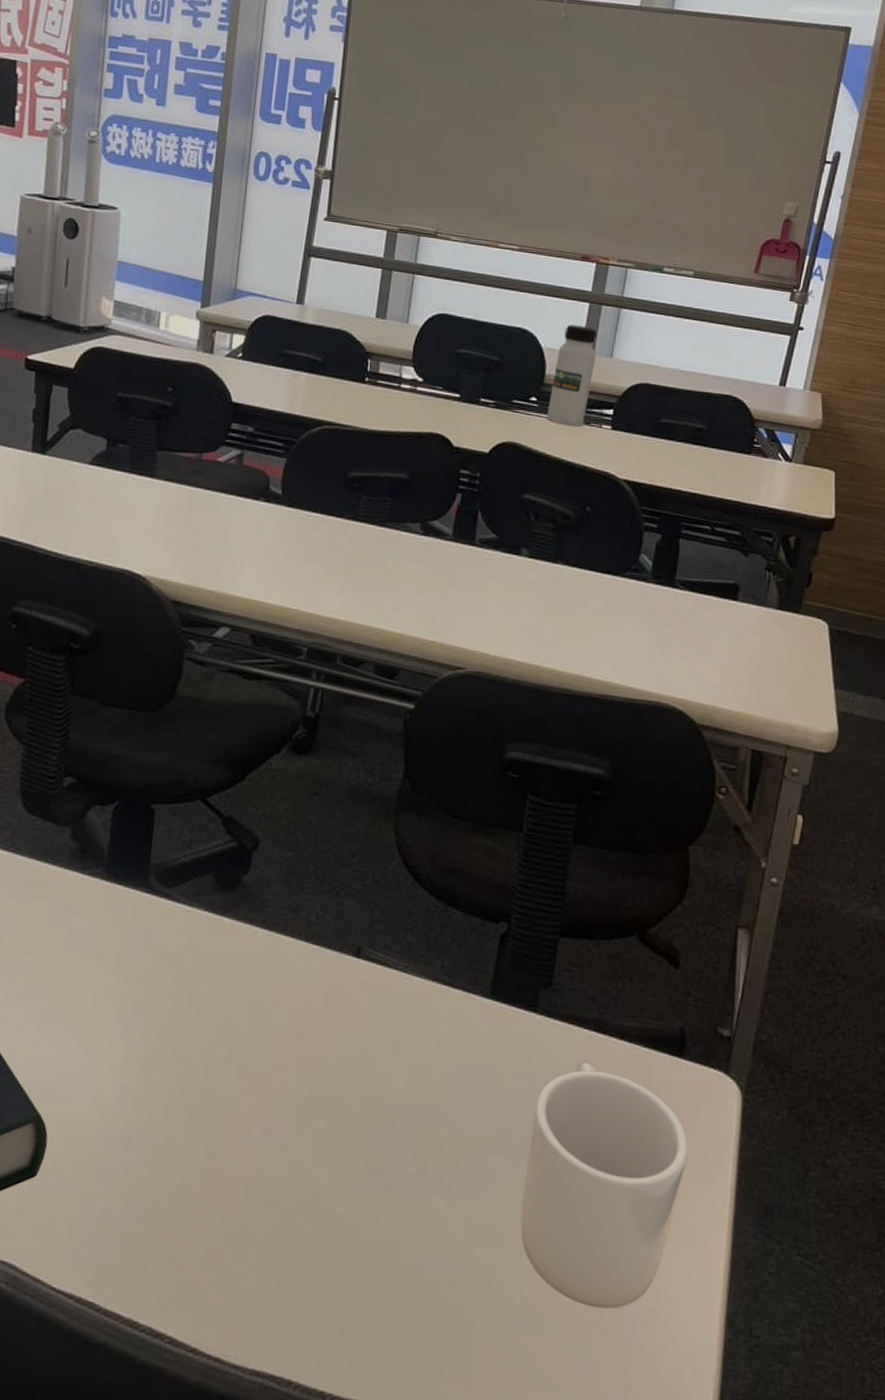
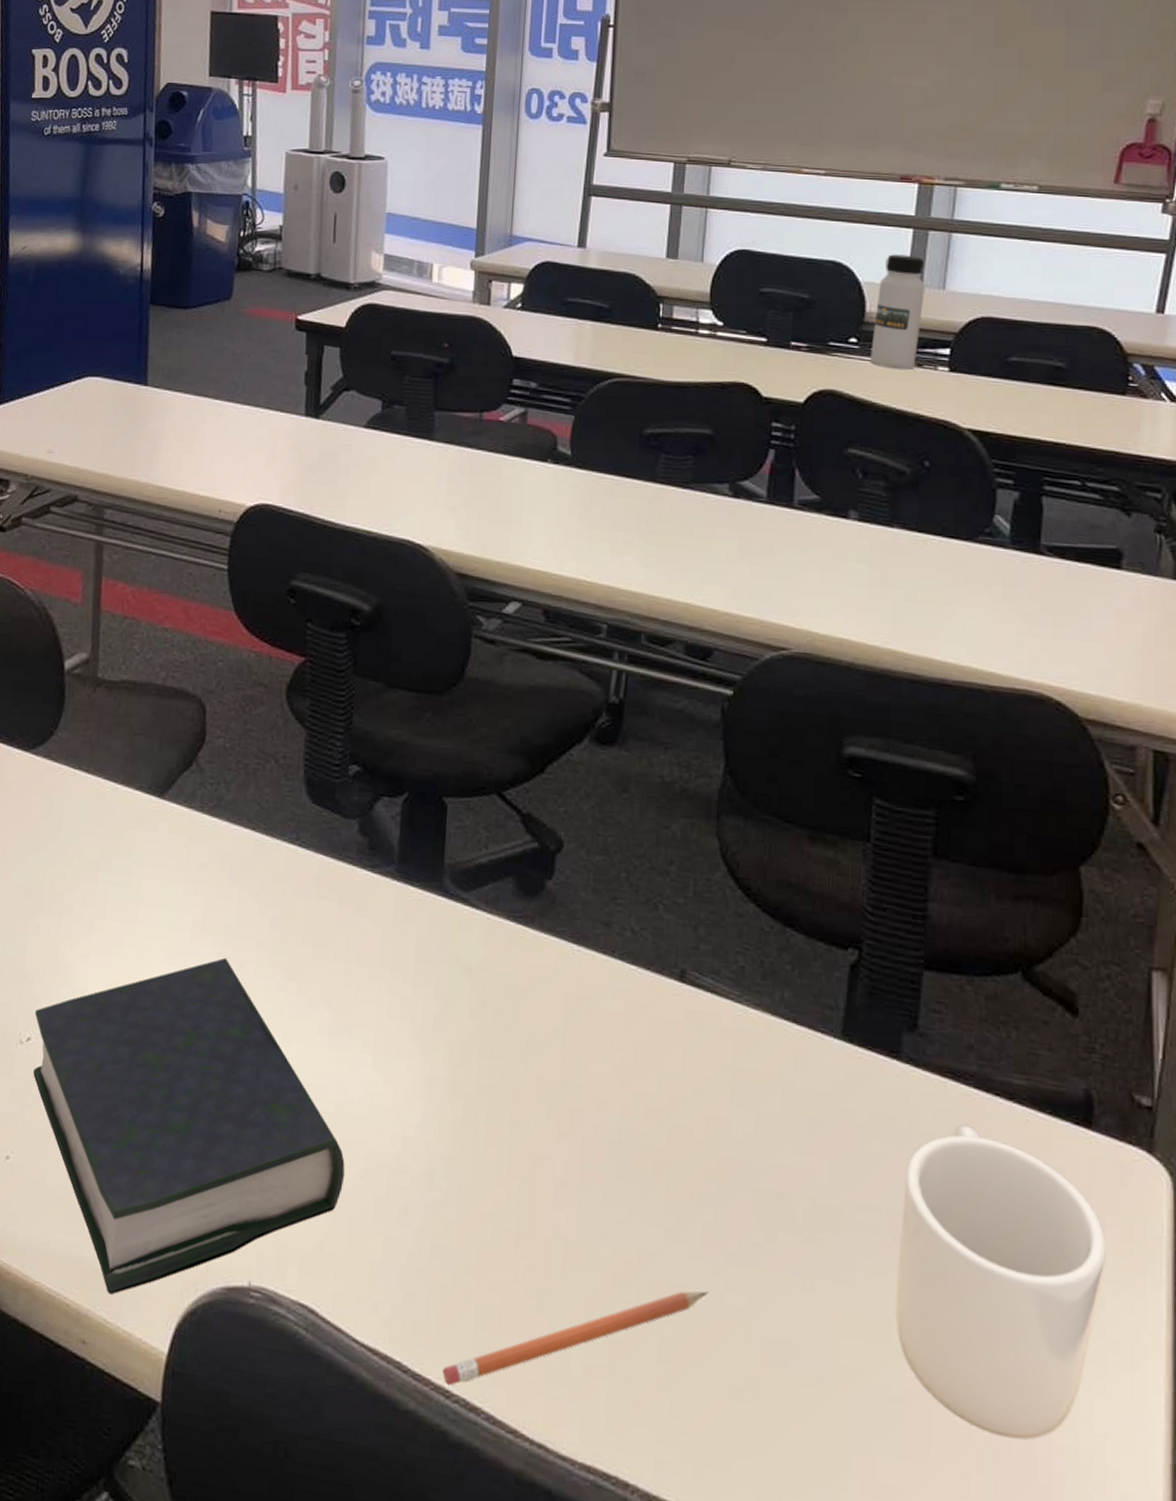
pencil: none [131,1216,368,1319] -> present [442,1291,709,1387]

